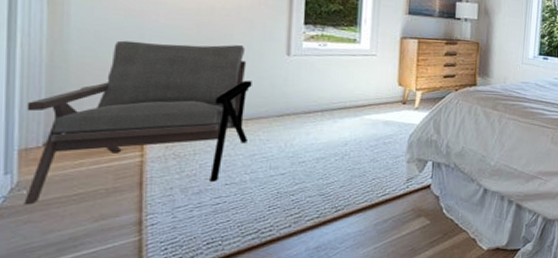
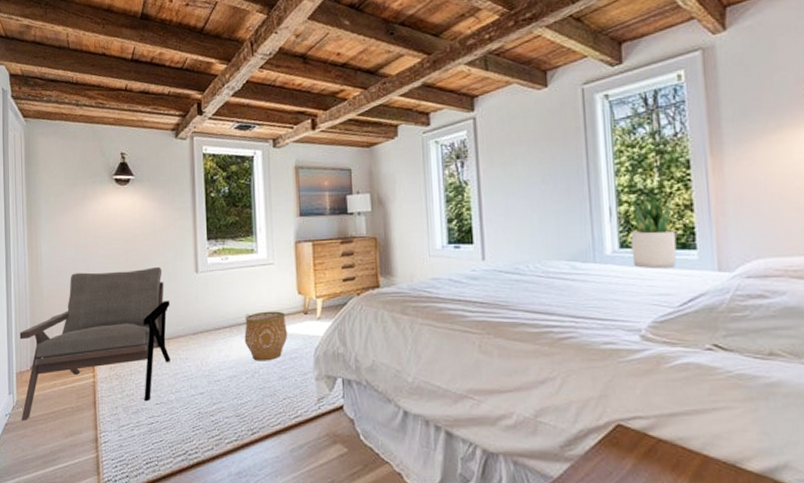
basket: none [337,98,384,145] -> present [244,311,288,361]

